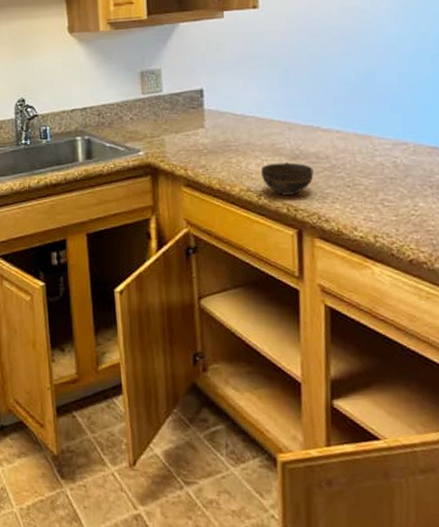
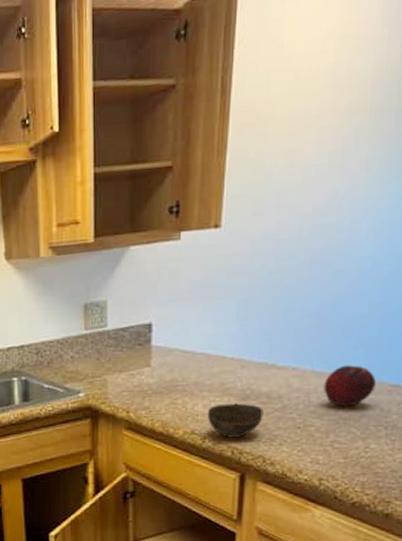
fruit: none [367,128,415,167] -> present [323,365,376,407]

